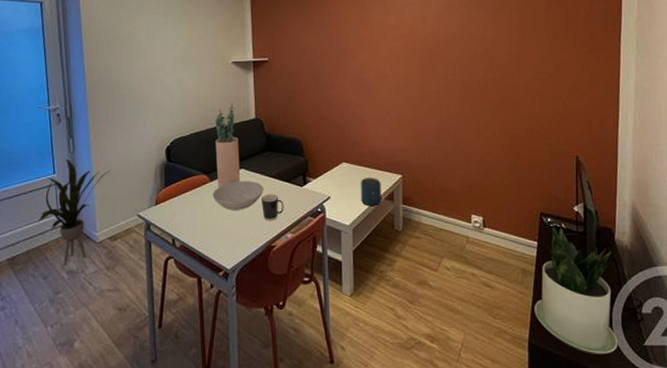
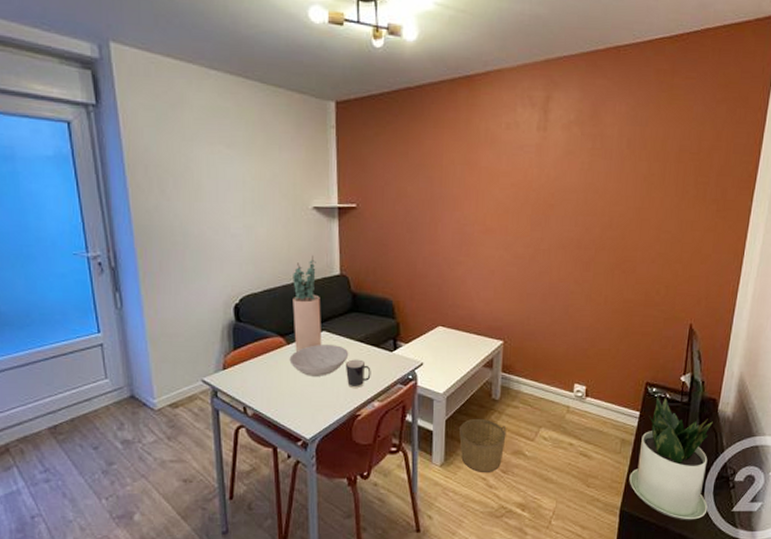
house plant: present [38,159,111,266] -> none [83,315,168,436]
speaker: present [360,178,381,207] -> none [456,343,480,374]
basket: none [365,249,411,302] -> present [458,418,507,472]

